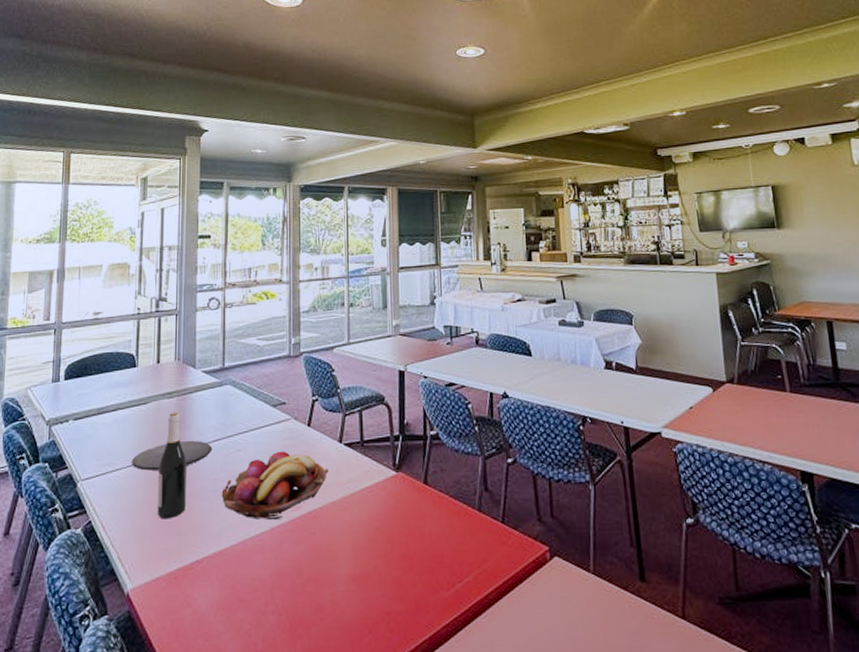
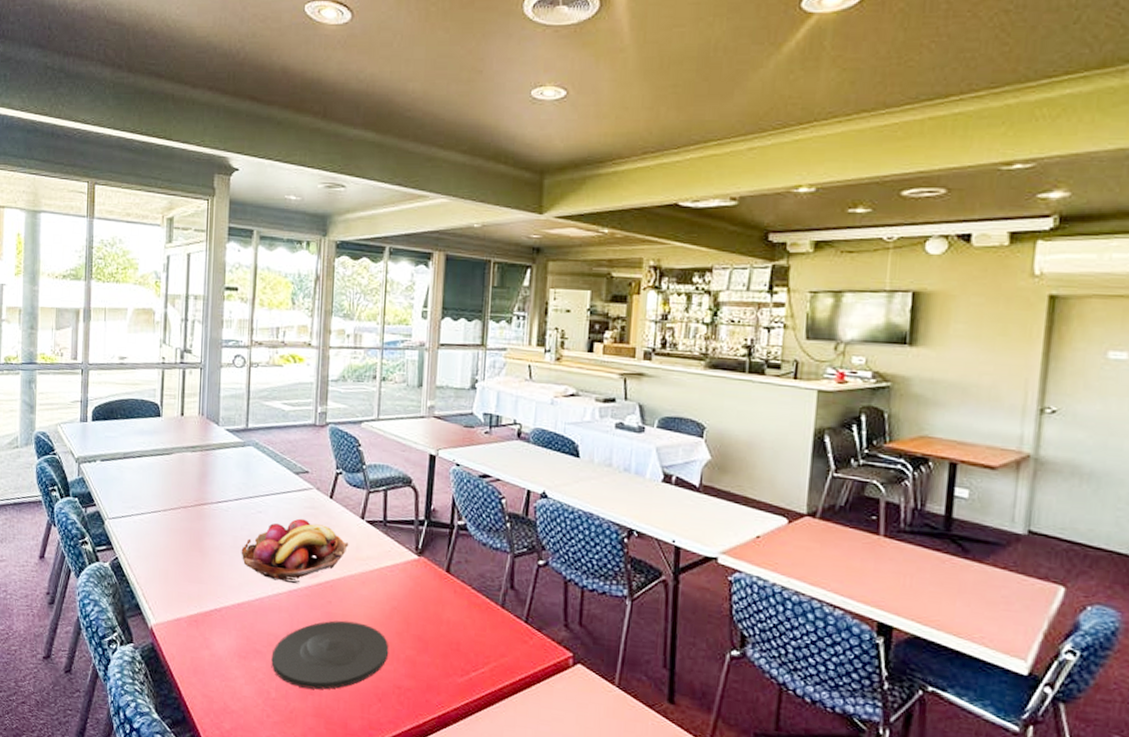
plate: present [132,440,212,471] -> none [156,495,234,520]
wine bottle: present [157,412,186,519] -> none [179,466,208,567]
plate: none [257,550,376,632] -> present [271,620,389,690]

